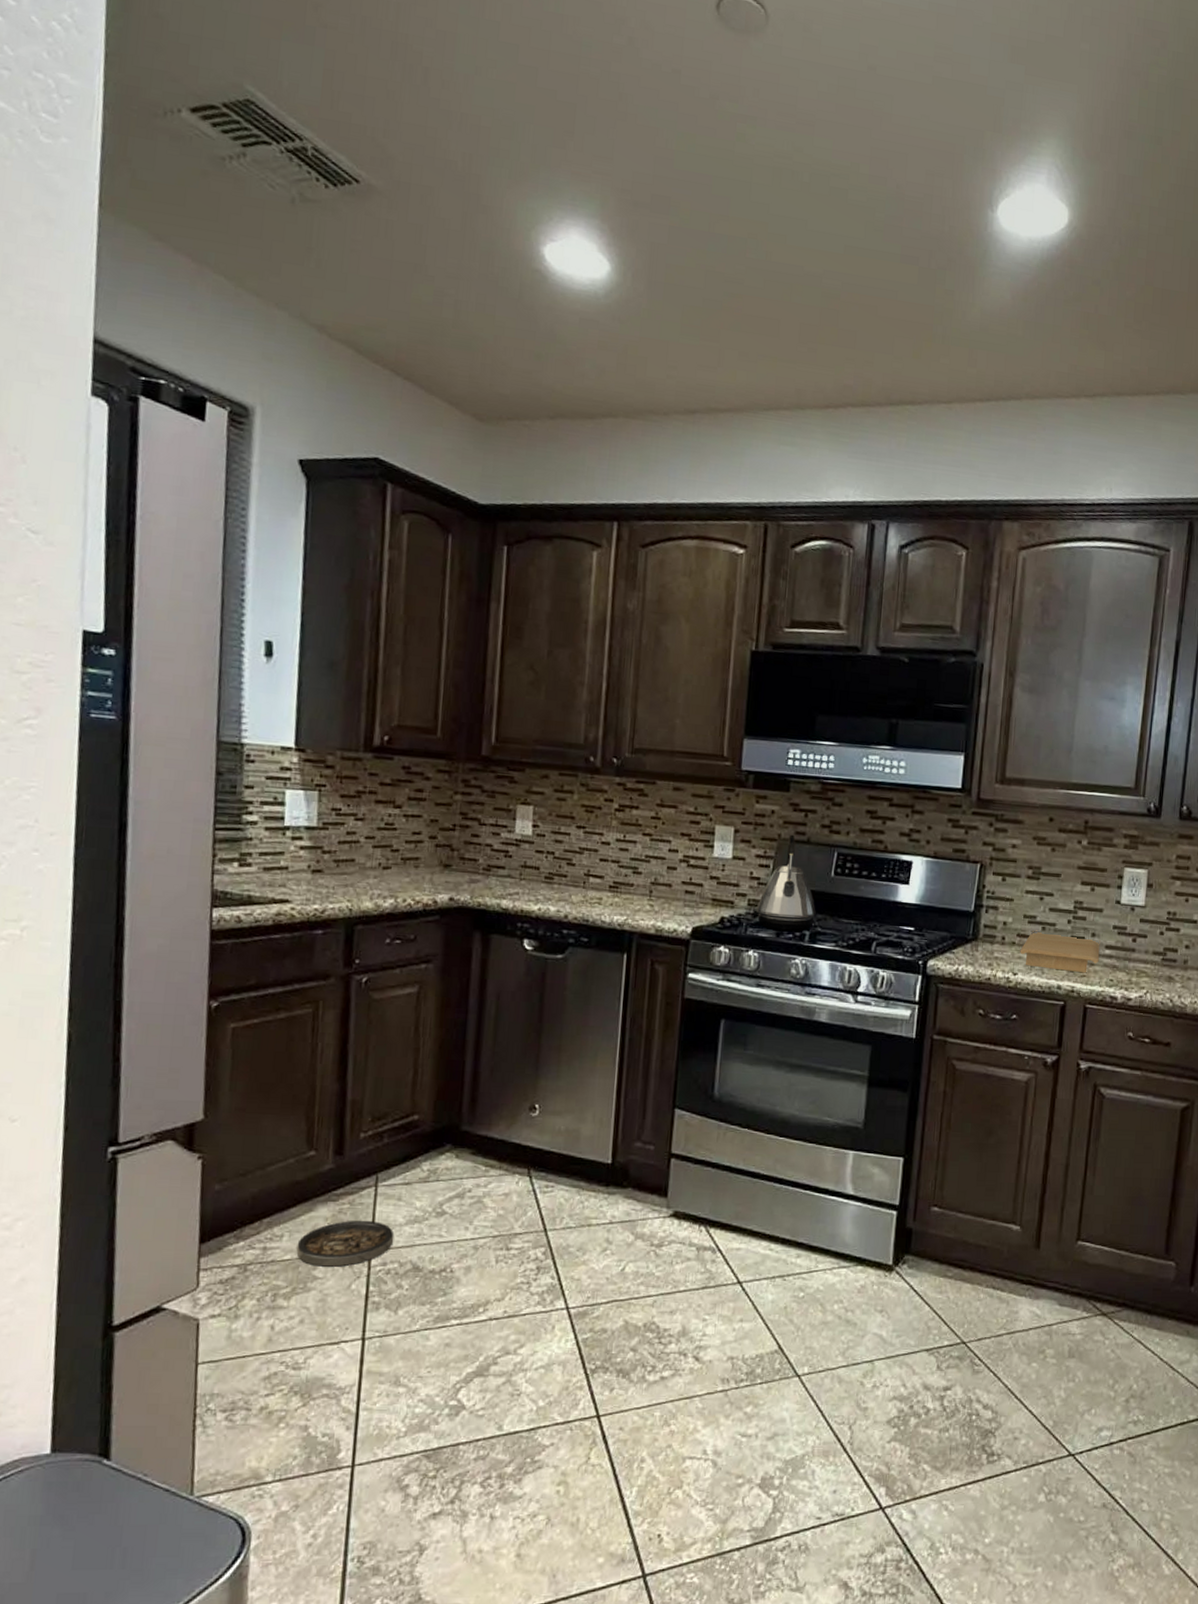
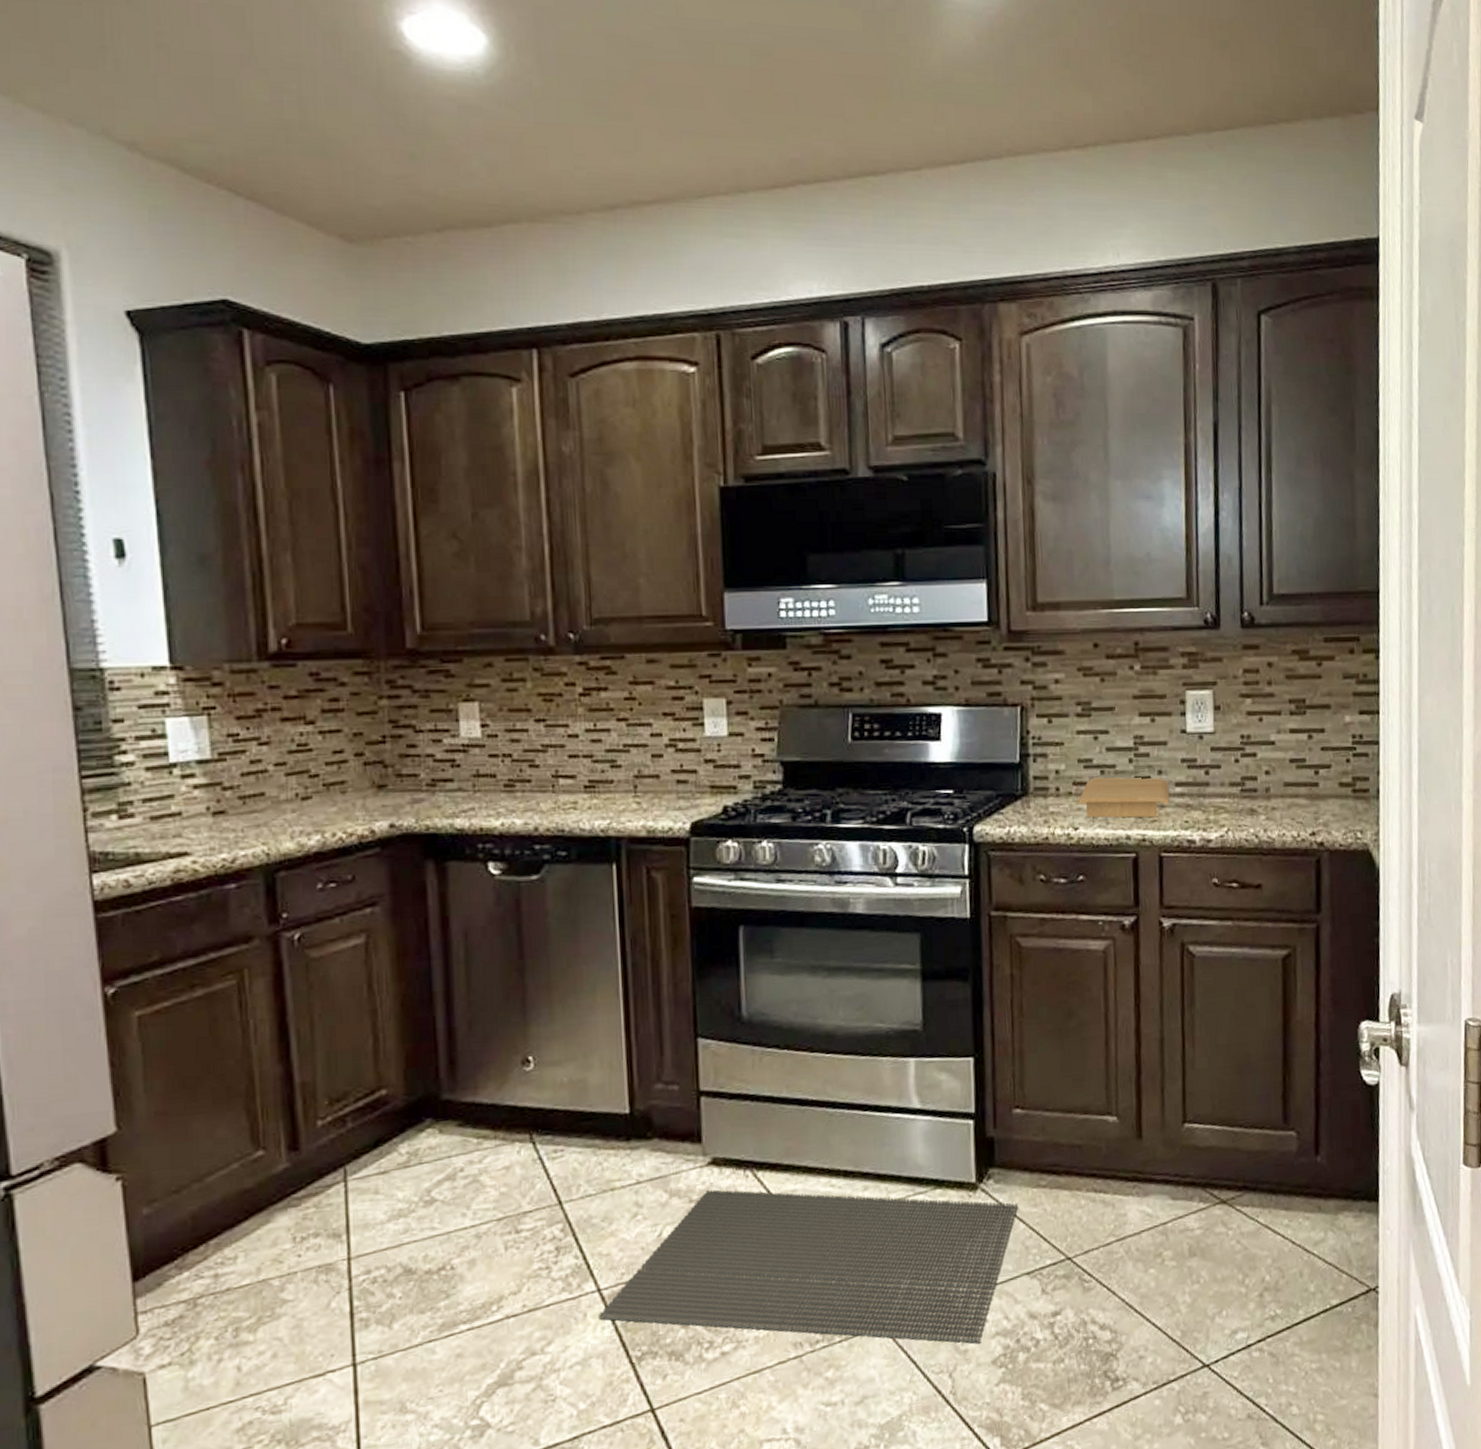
pet bowl: present [296,1220,394,1267] -> none [256,1223,376,1288]
floor mat: none [564,1237,926,1404] -> present [599,1189,1019,1344]
kettle: present [756,834,816,932] -> none [764,698,836,814]

